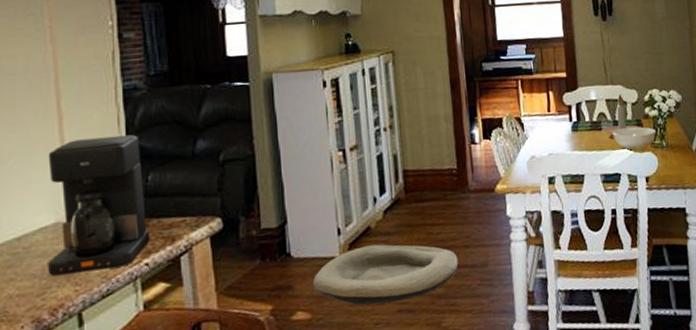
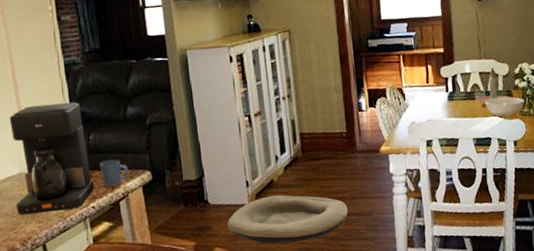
mug: none [158,204,194,240] -> present [100,159,129,188]

